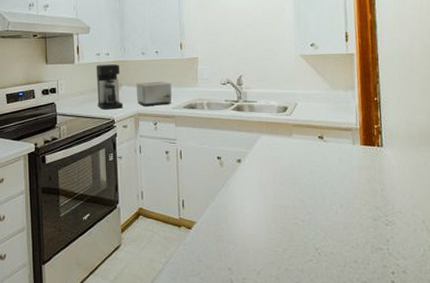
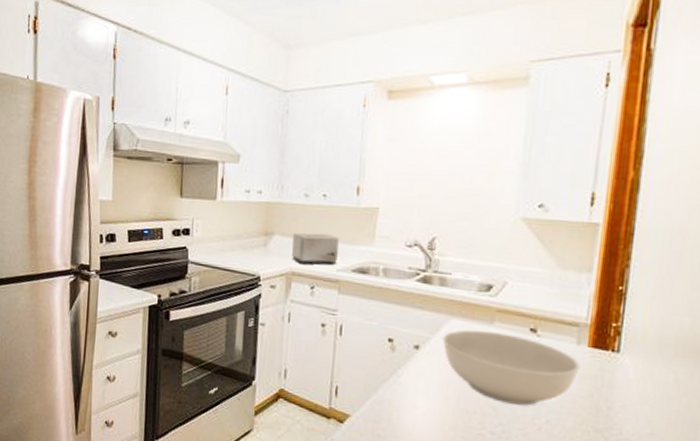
coffee maker: present [96,64,124,110] -> none [240,204,274,264]
bowl: none [257,142,358,196] -> present [442,329,581,406]

